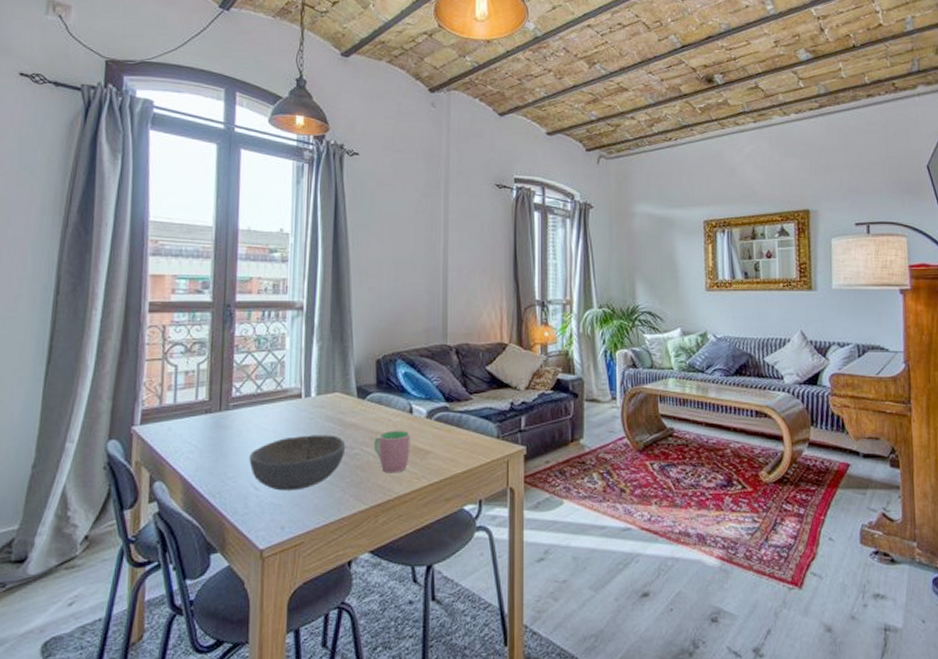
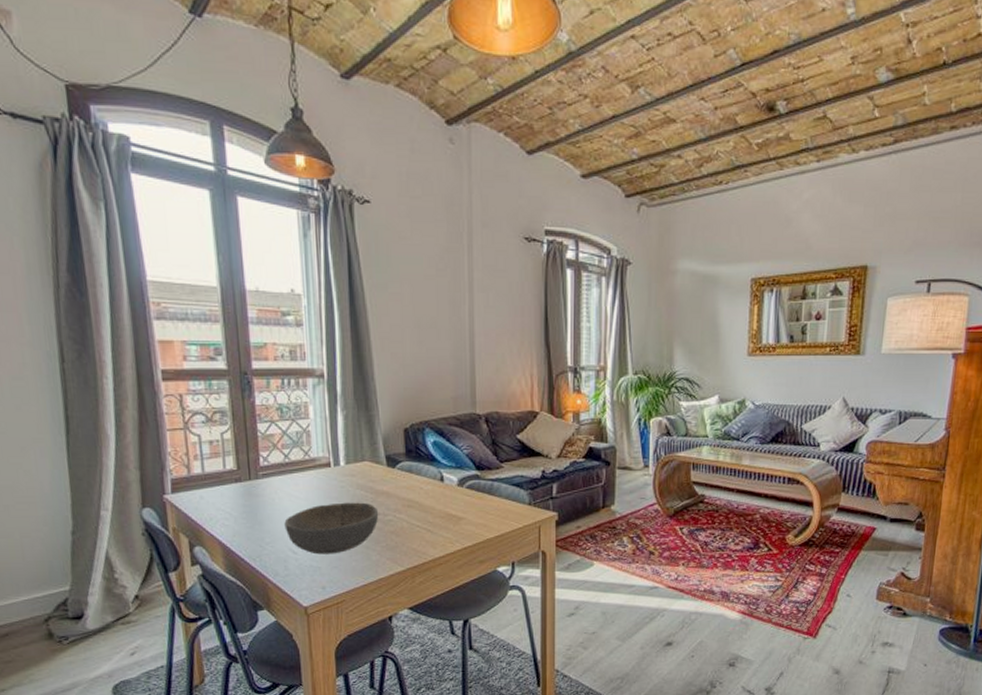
cup: present [373,430,411,473] -> none [406,497,443,538]

